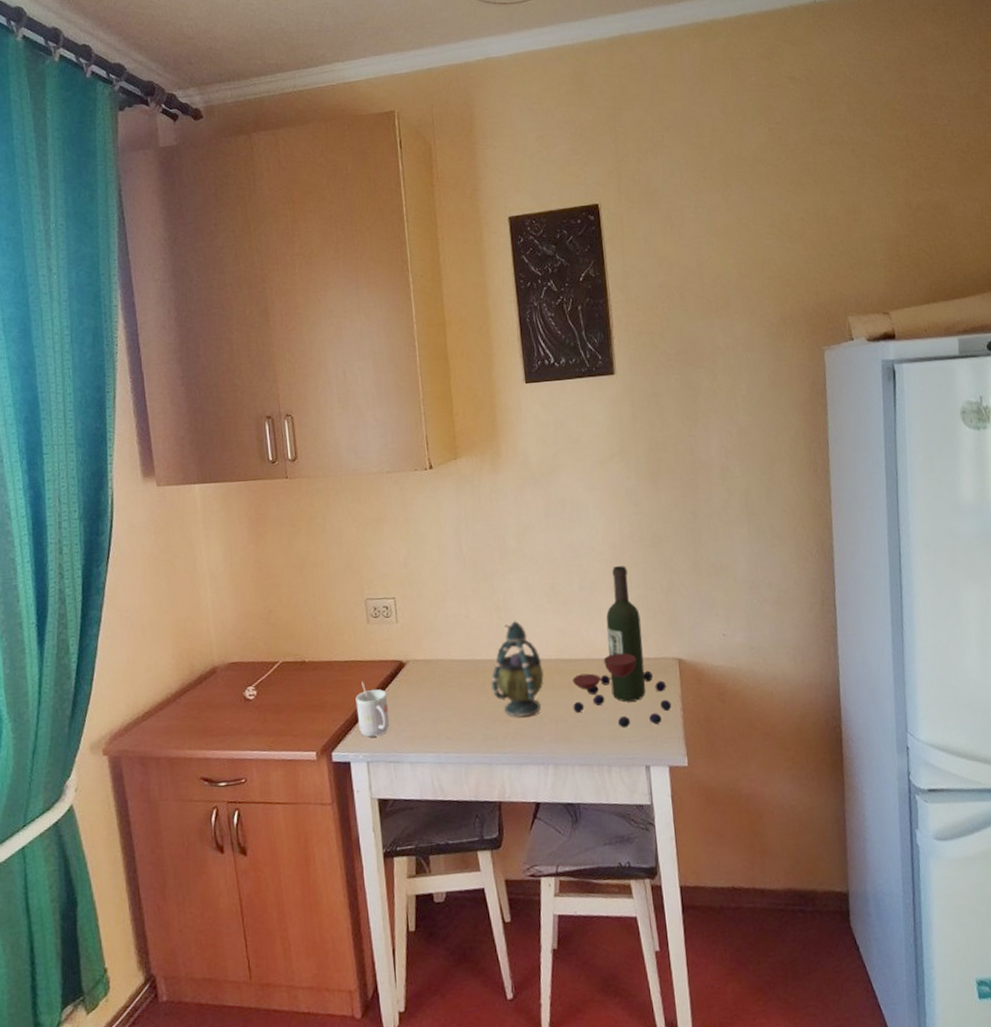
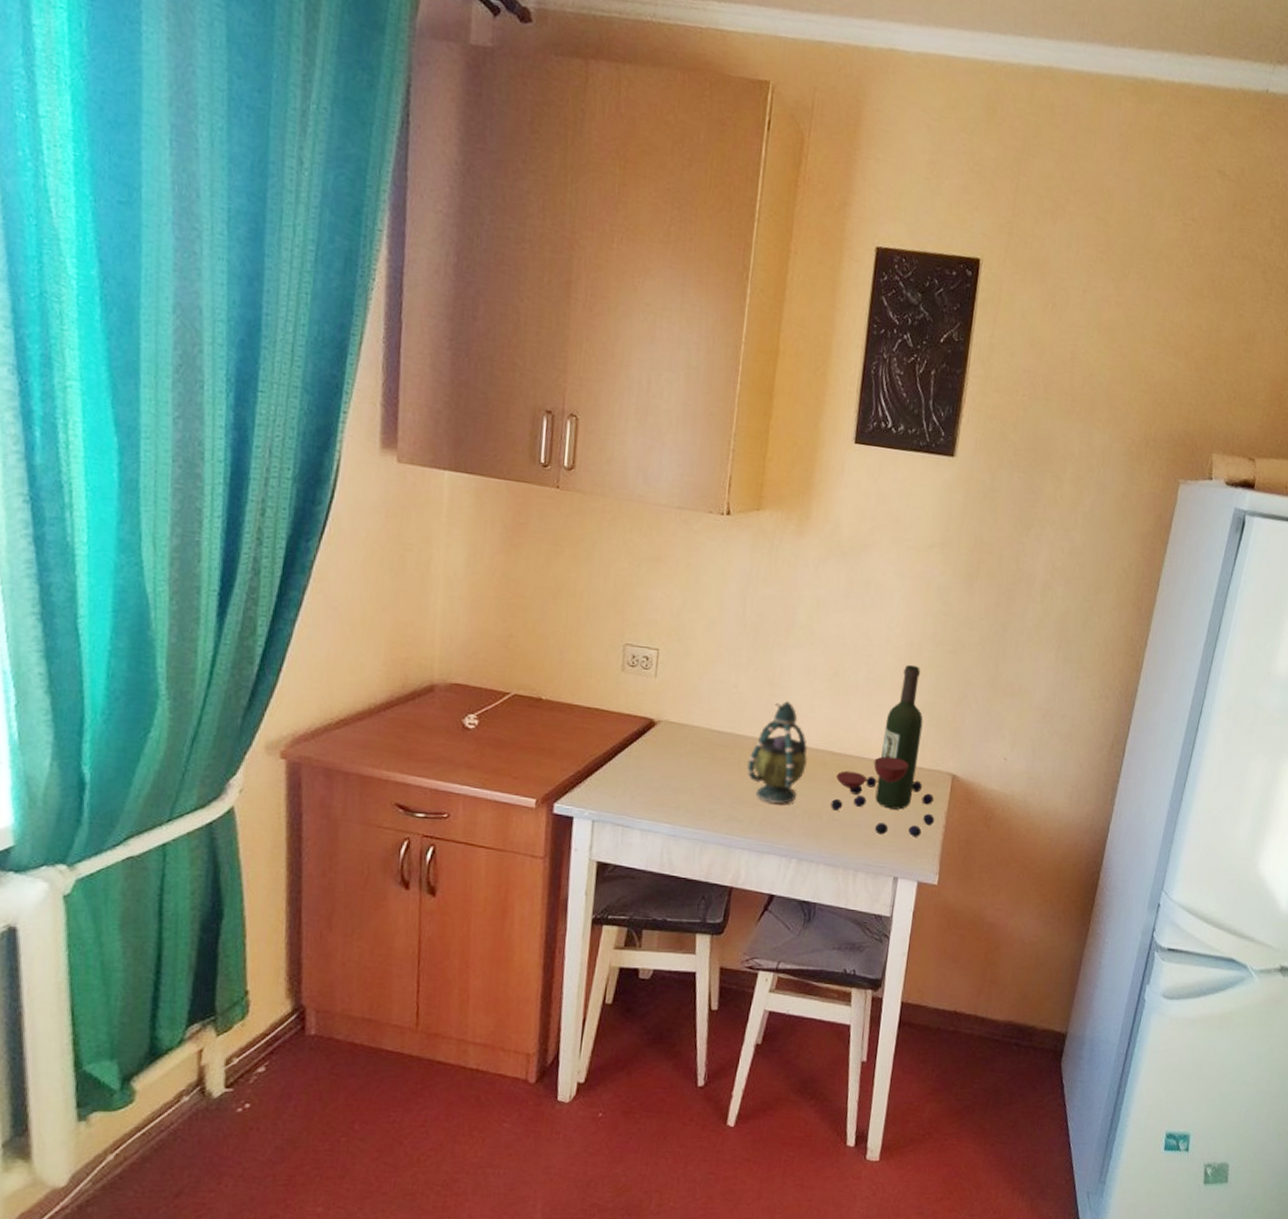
mug: present [355,681,390,737] -> none [590,733,628,795]

